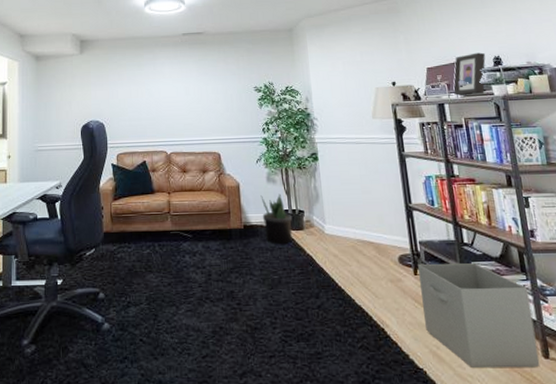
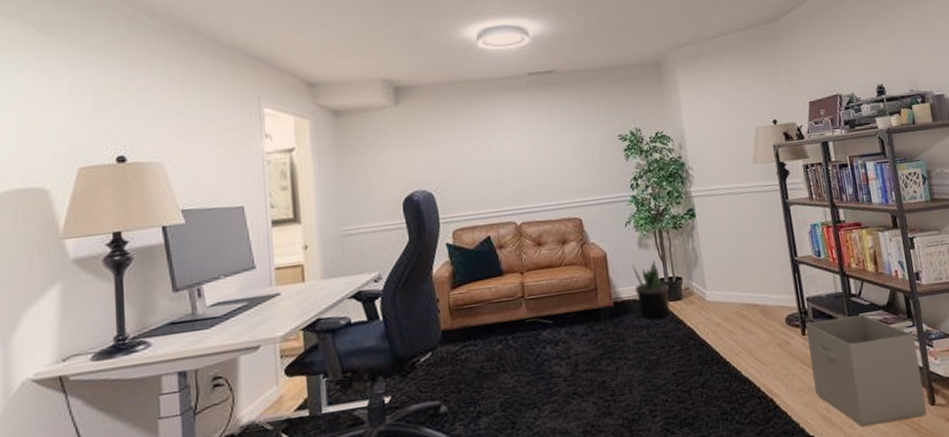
picture frame: present [453,52,486,96] -> none [837,81,869,132]

